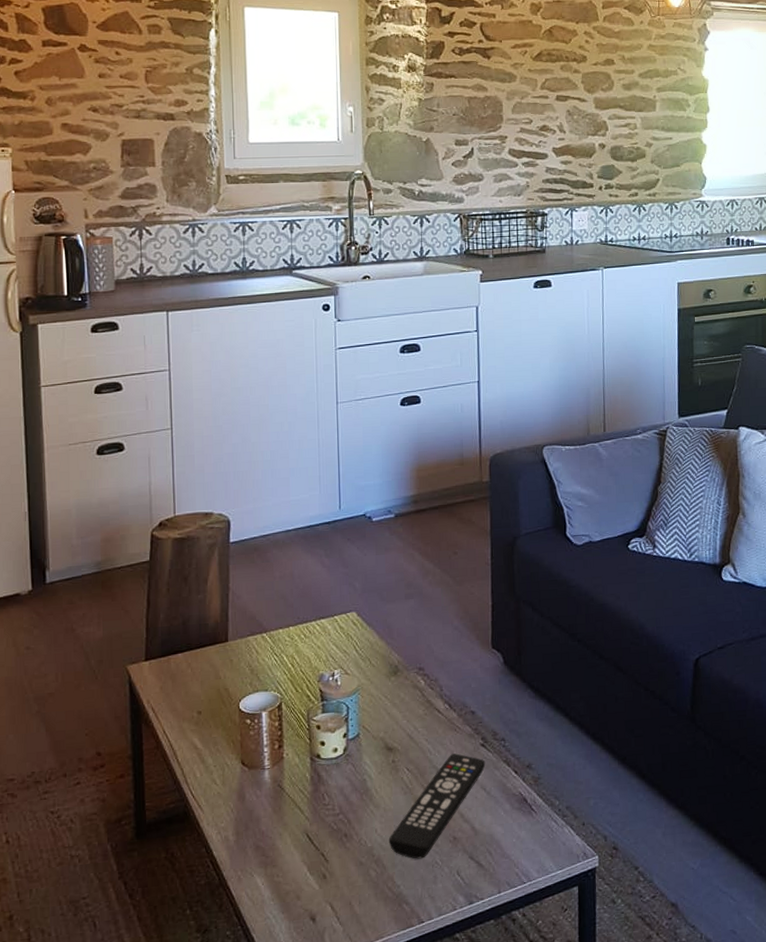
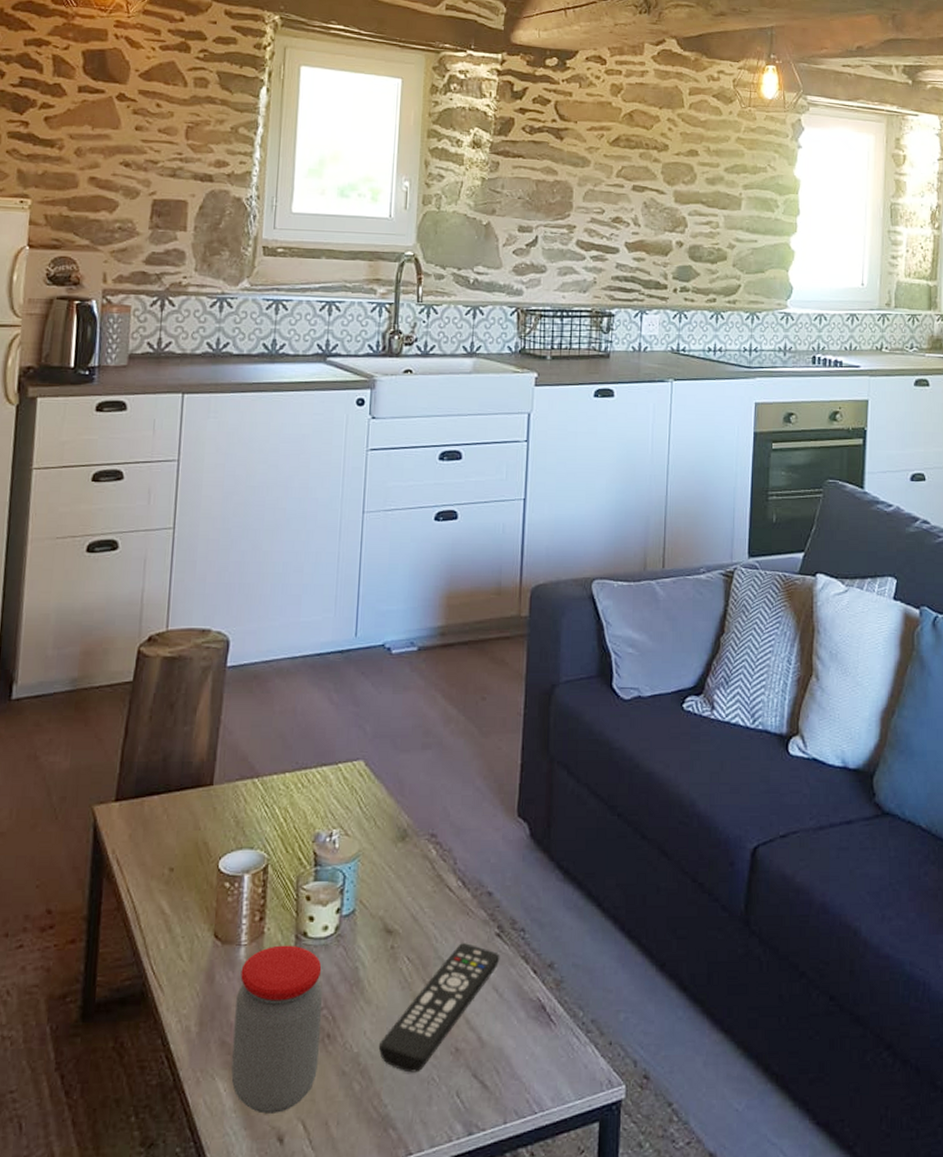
jar: none [265,765,339,900] -> present [231,945,323,1114]

